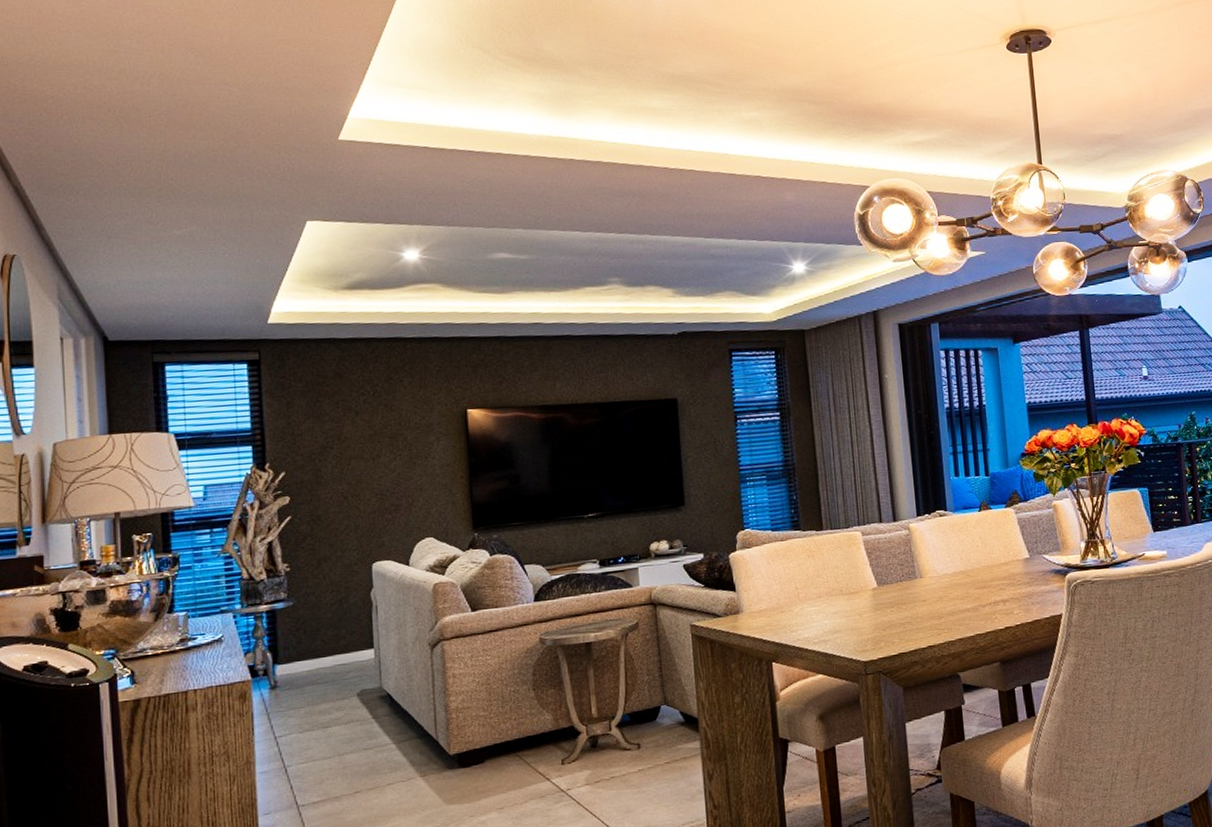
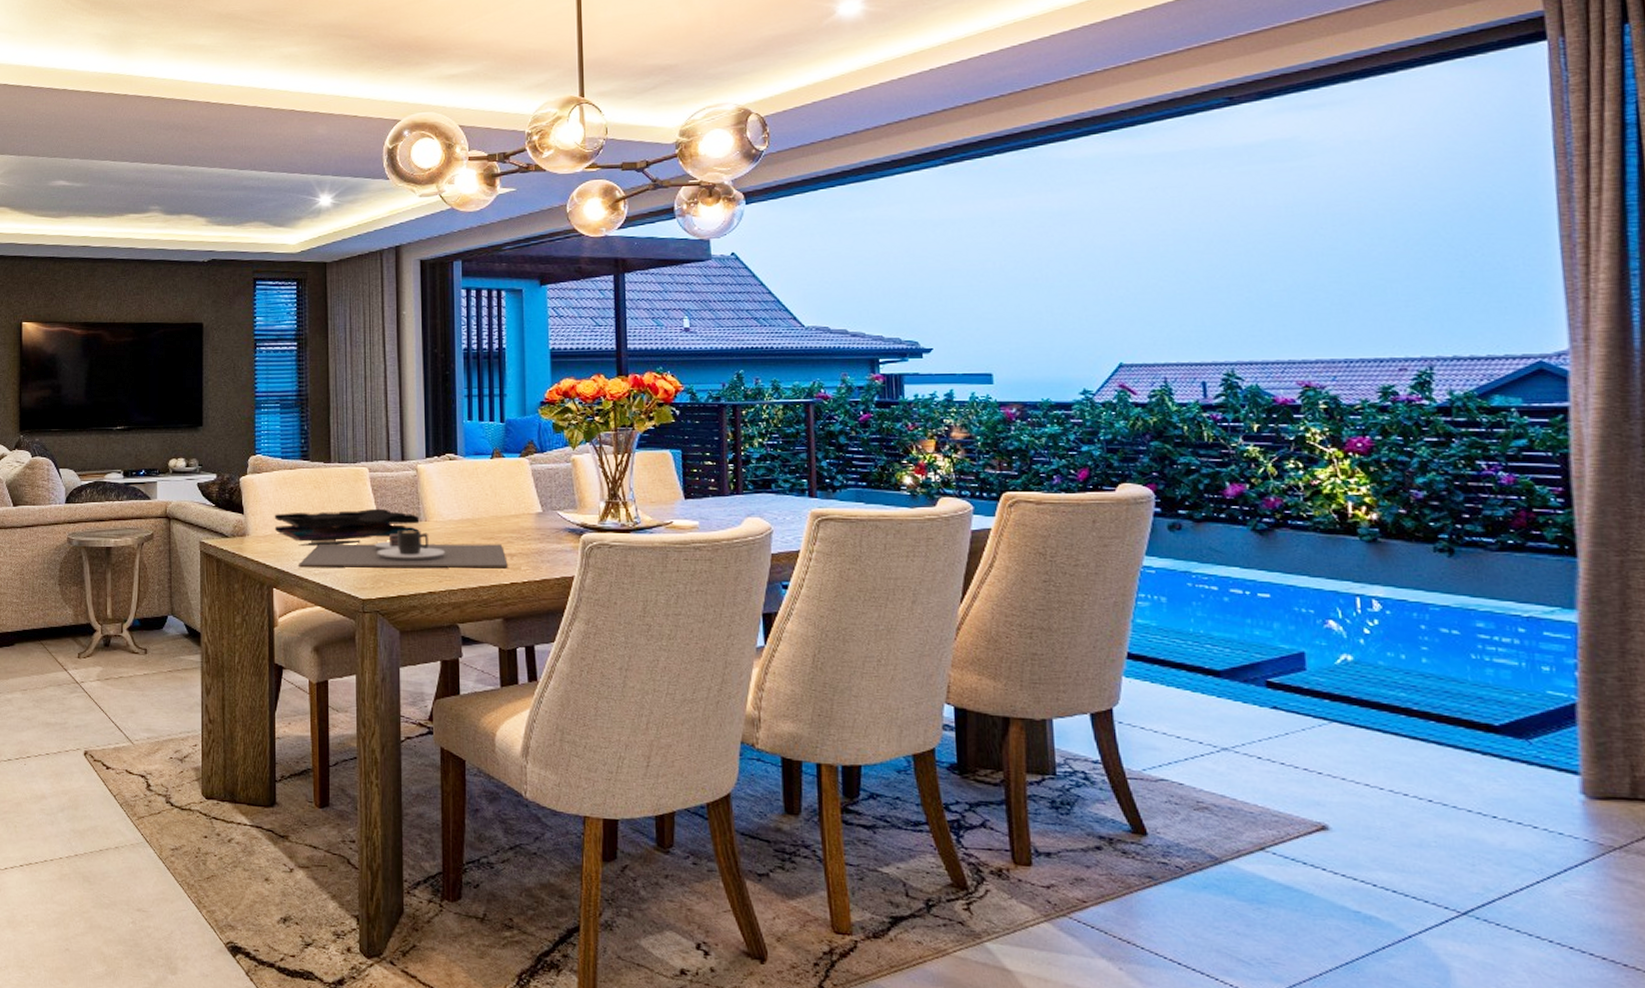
napkin: none [768,570,915,617] -> present [274,508,420,547]
place setting: none [797,587,1001,637] -> present [299,530,508,569]

